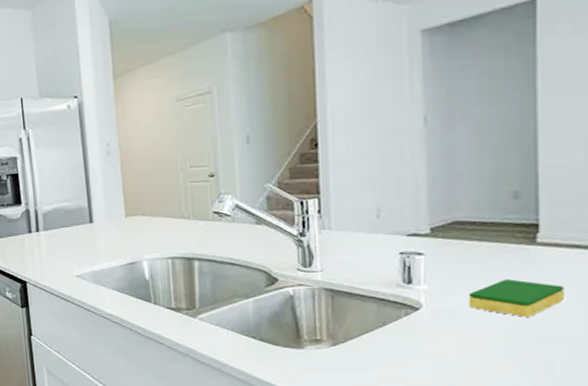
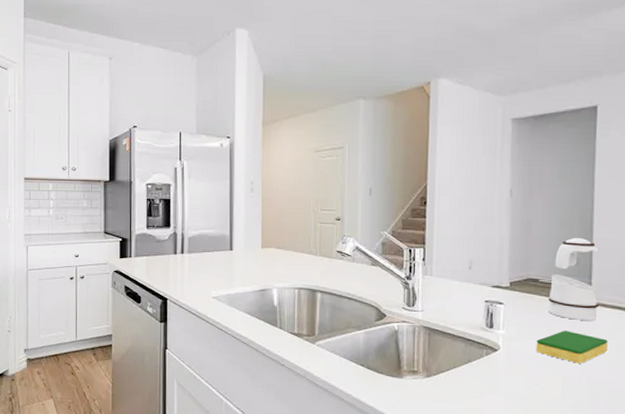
soap dispenser: none [468,165,549,266] -> present [538,237,600,321]

